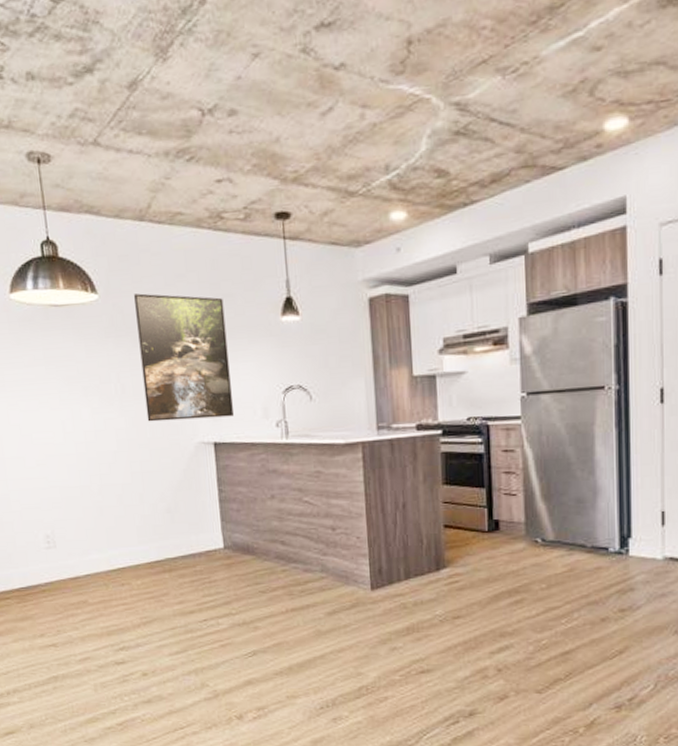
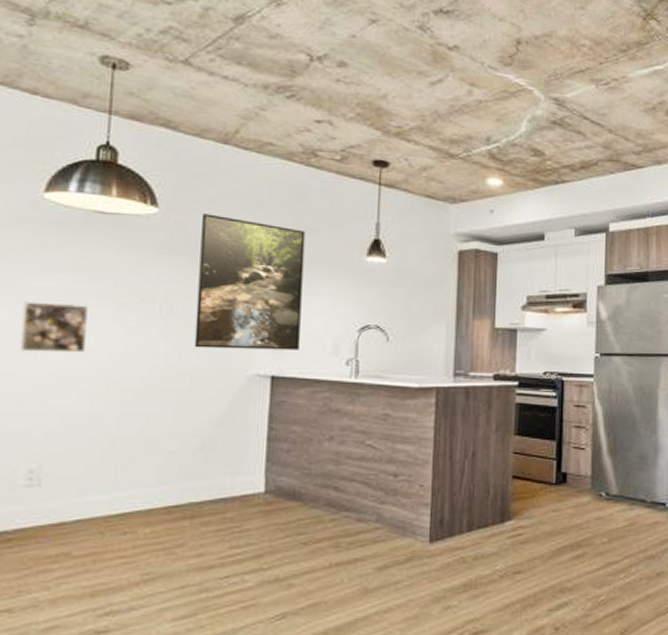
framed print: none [14,391,66,437] -> present [19,301,88,353]

